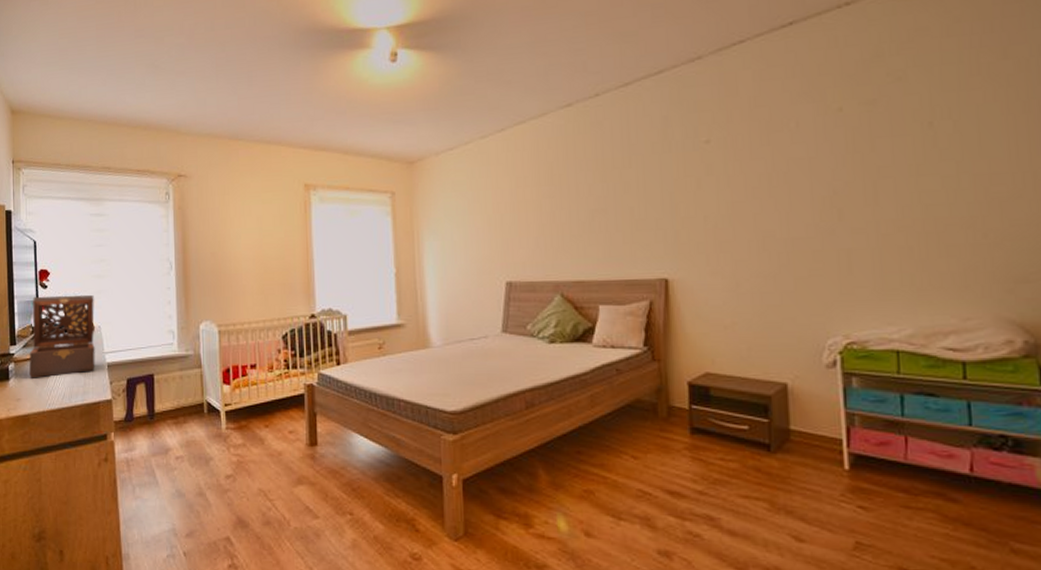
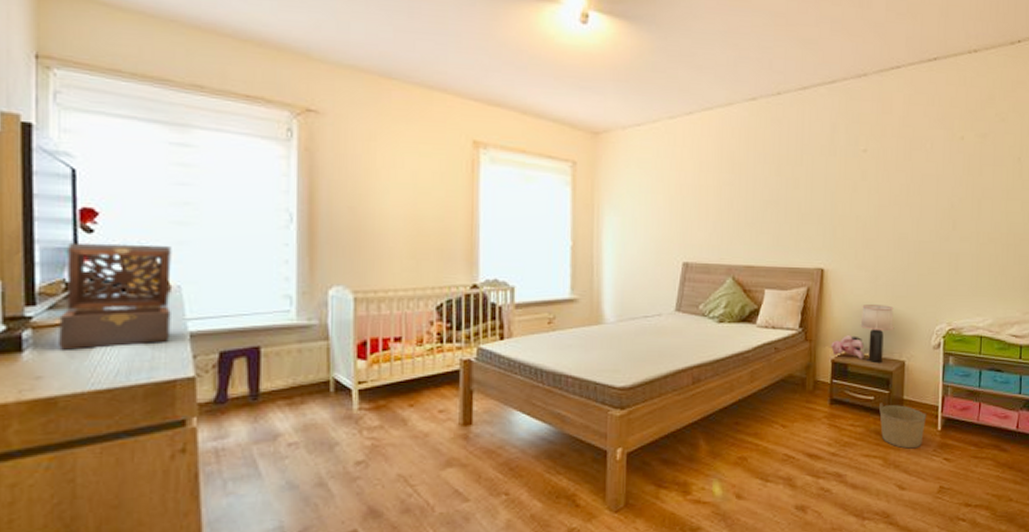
stuffed bear: none [685,354,730,381] -> present [831,335,865,359]
table lamp: none [721,316,768,386] -> present [860,305,894,364]
basket: none [757,433,827,492] -> present [879,402,927,449]

